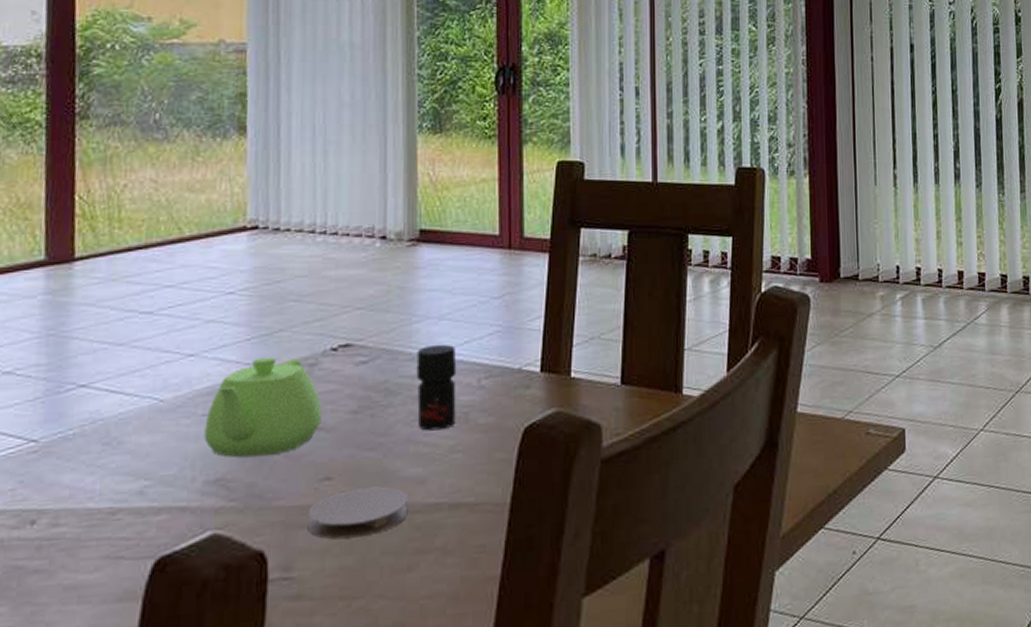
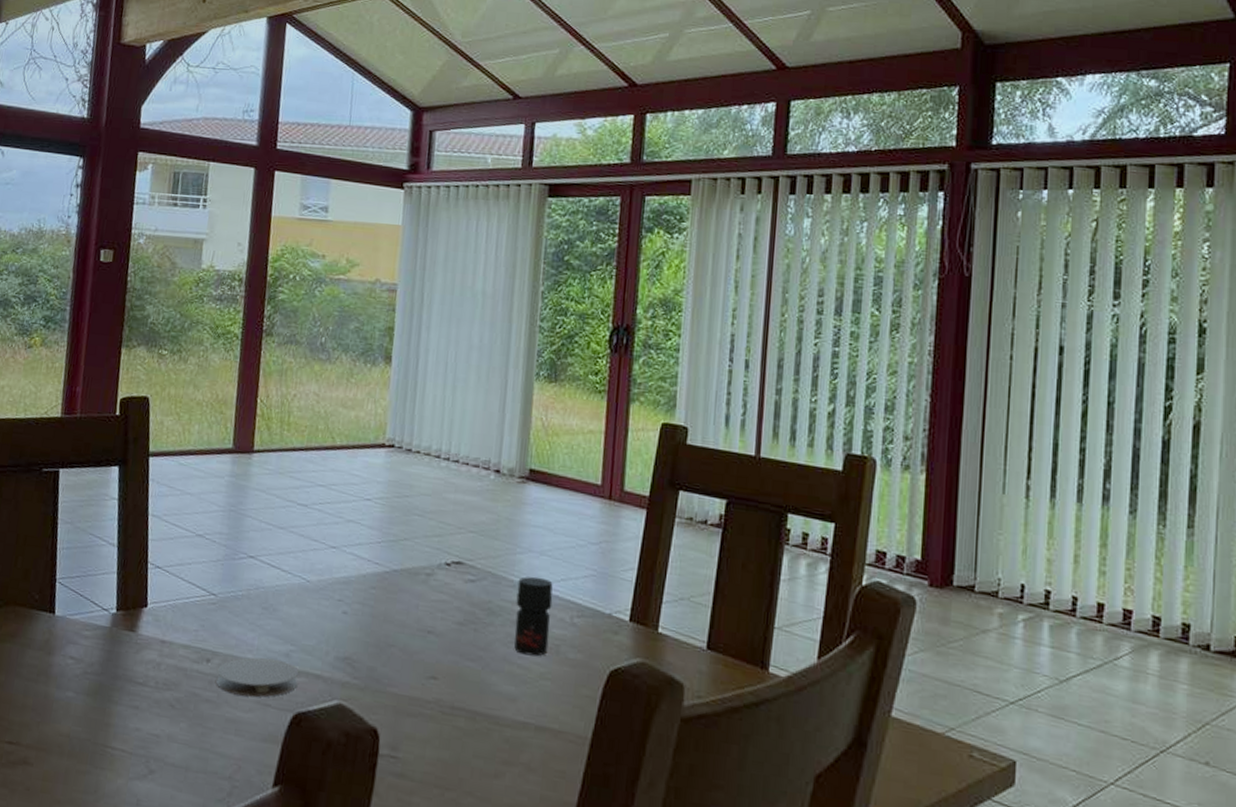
coaster: none [45,500,158,556] -> present [216,657,298,698]
teapot: present [204,356,322,458] -> none [338,559,434,647]
coaster: present [307,486,408,540] -> none [414,691,501,737]

